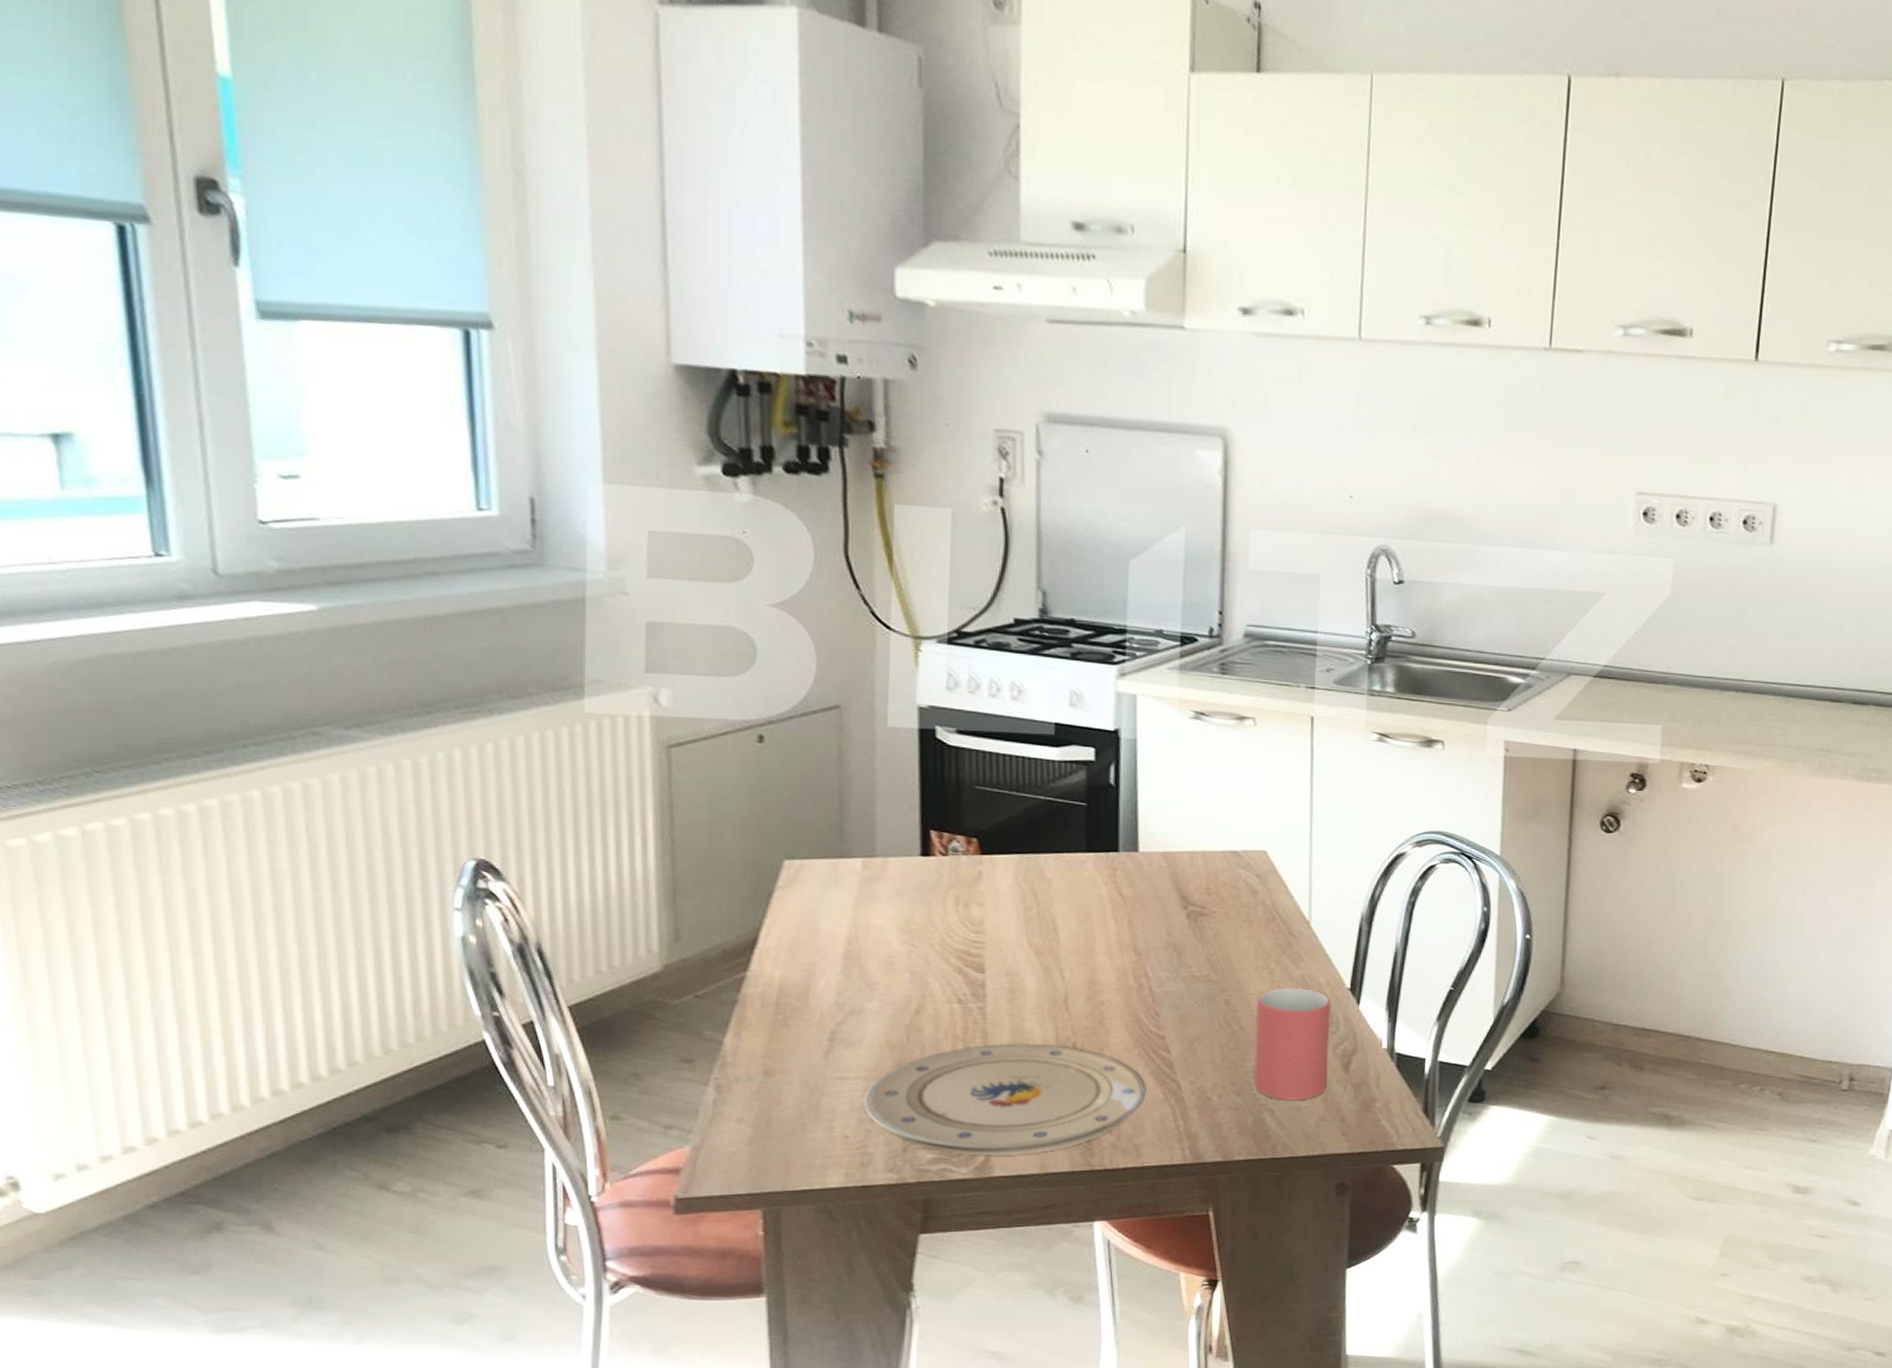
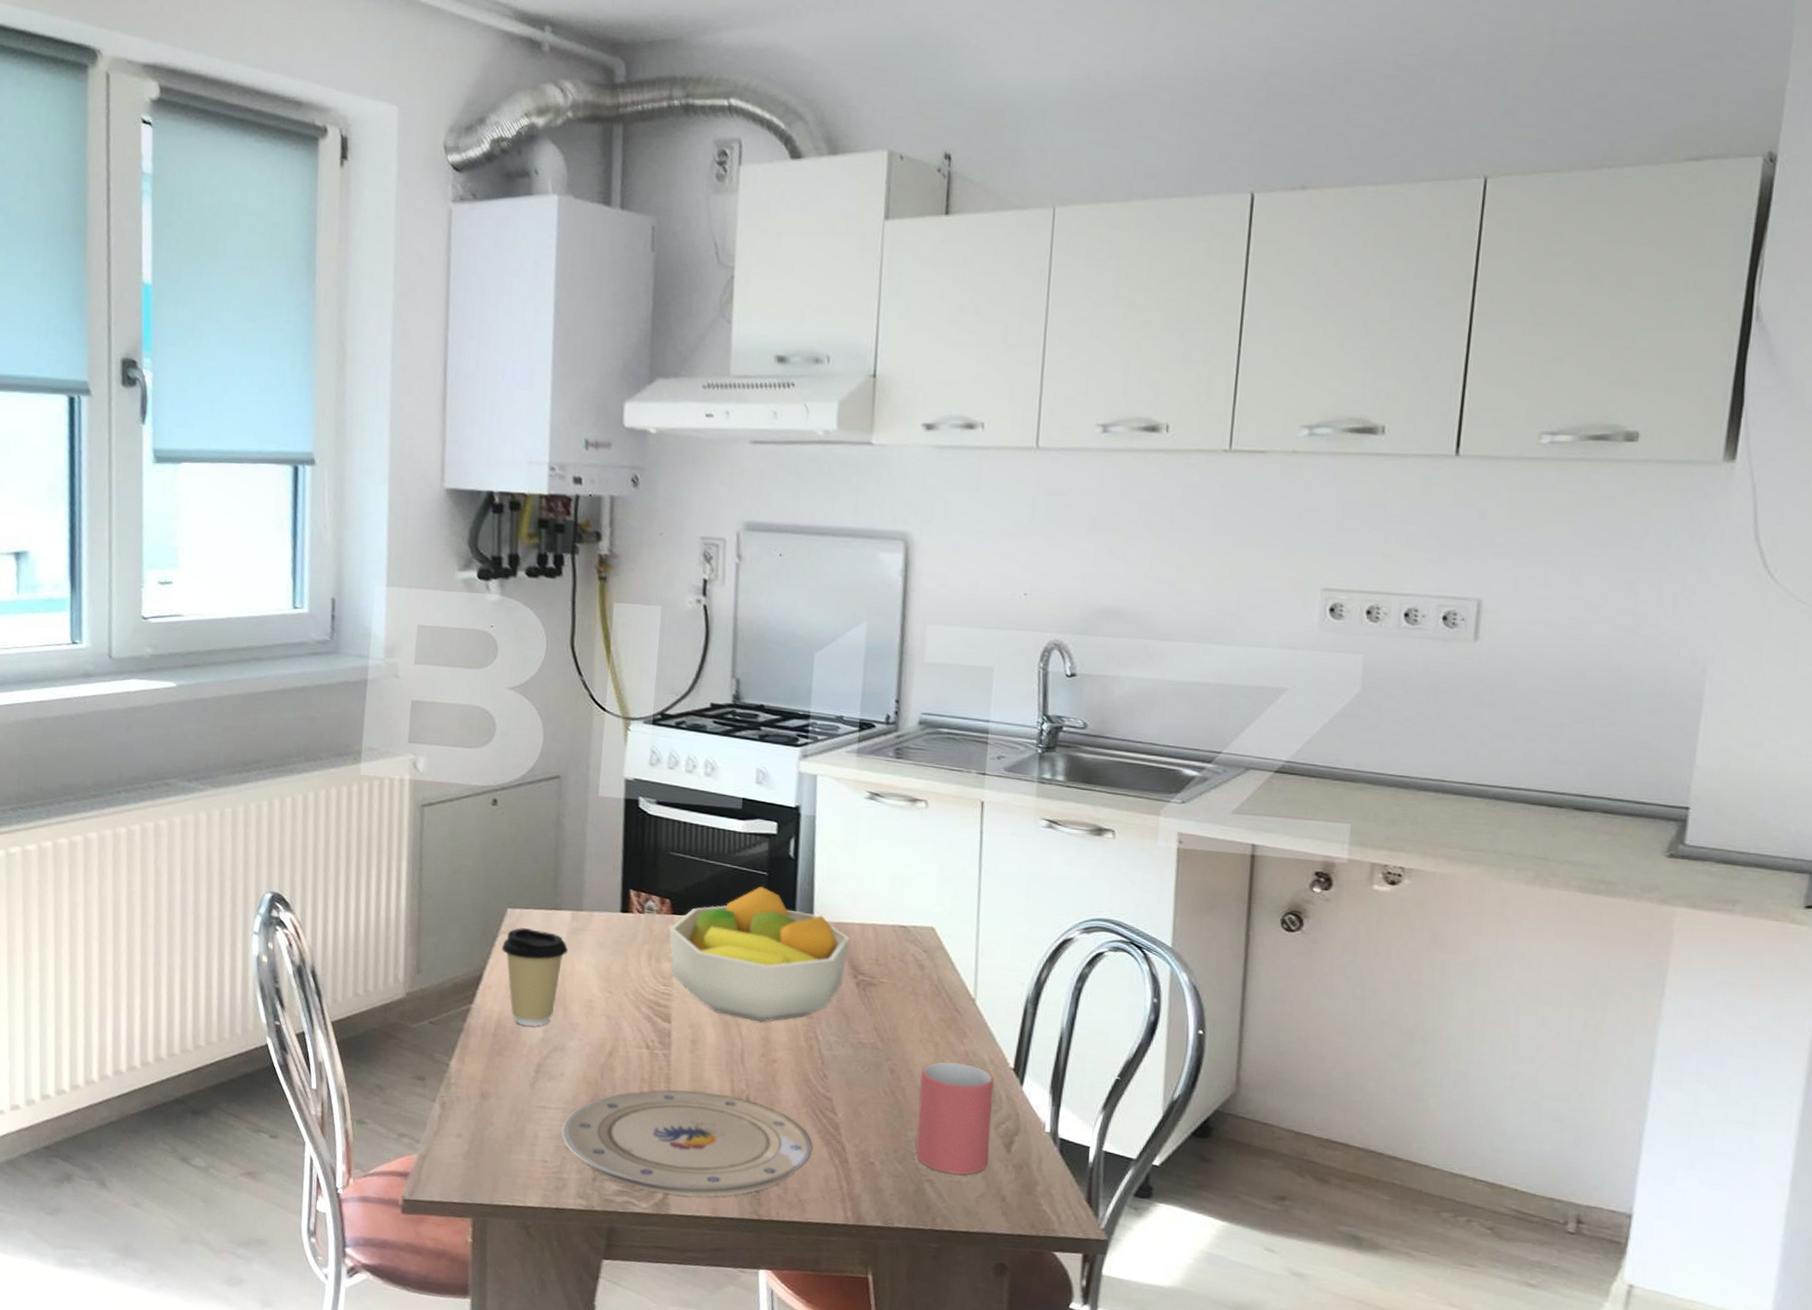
coffee cup: none [779,881,860,990] -> present [501,928,568,1026]
fruit bowl: none [978,817,1178,964] -> present [669,886,850,1023]

